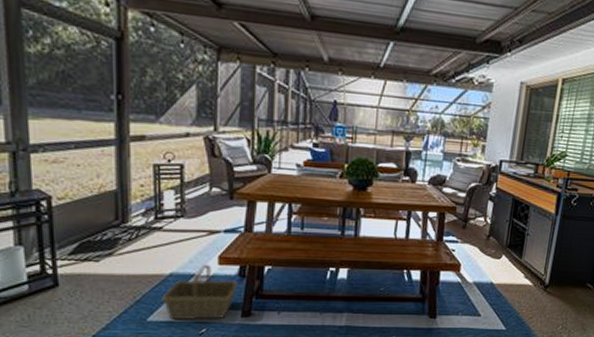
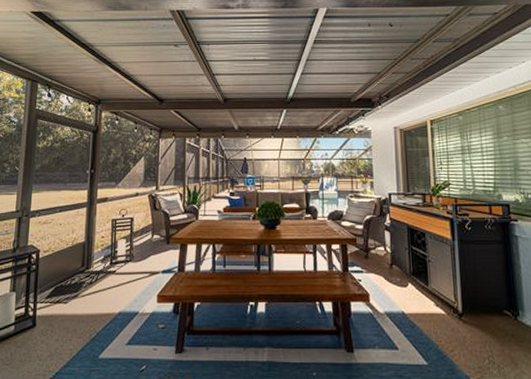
basket: present [161,264,239,319] -> none [111,302,173,356]

